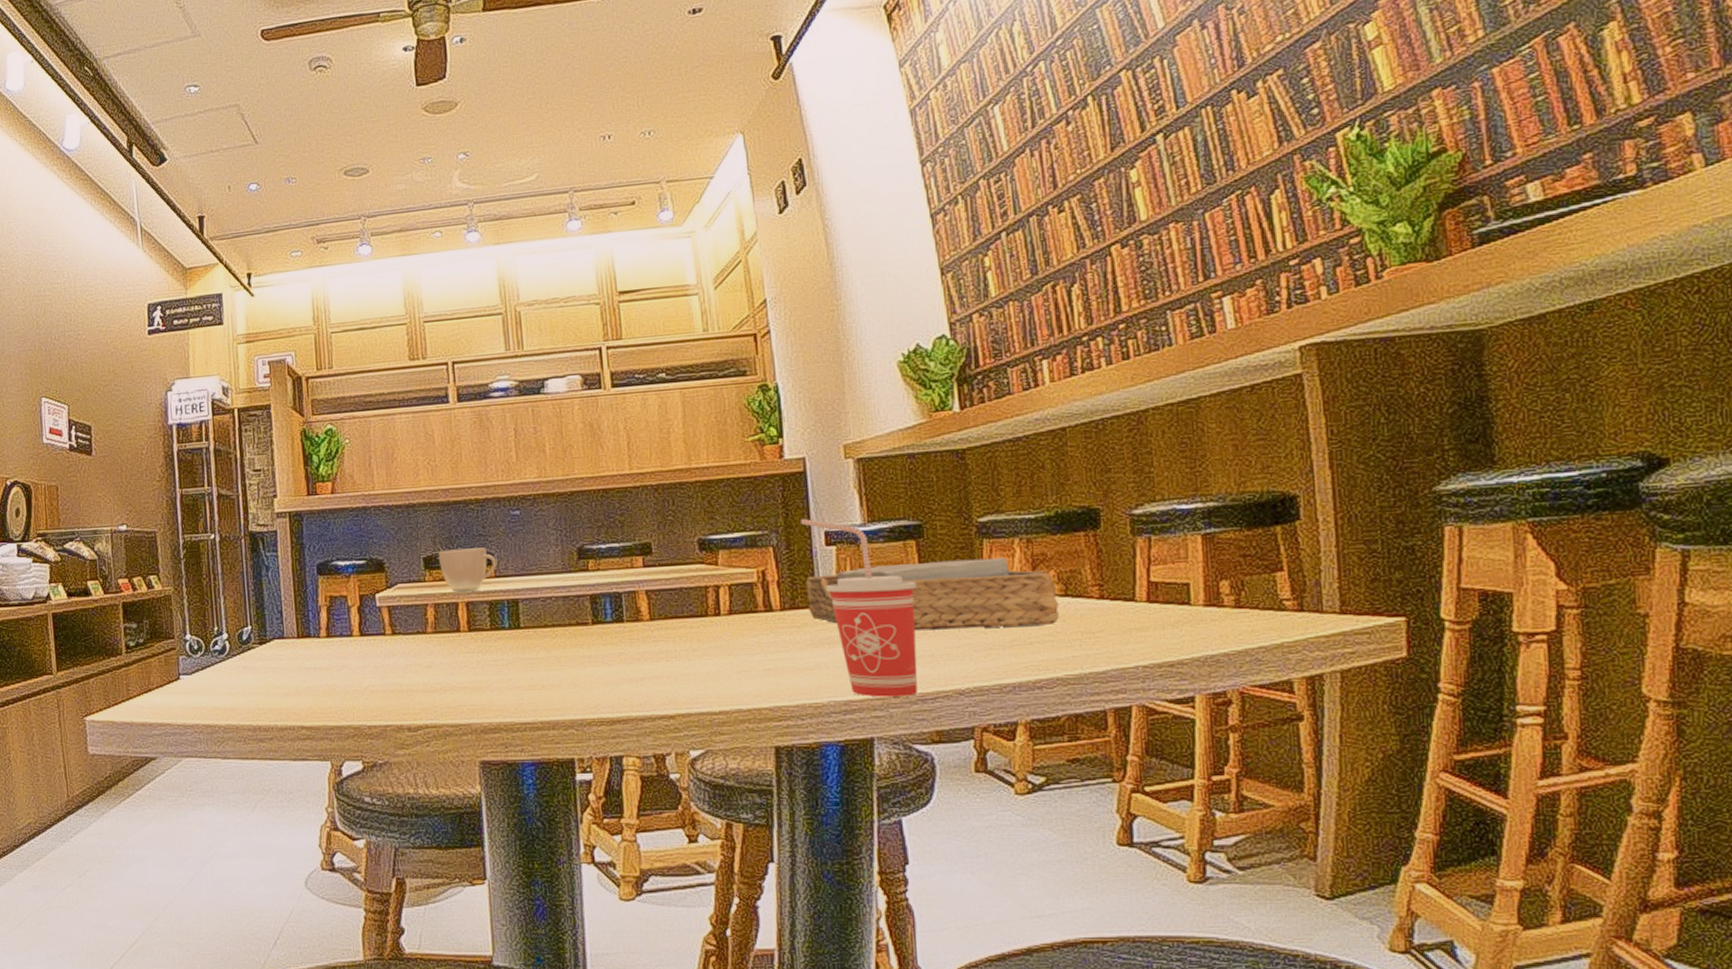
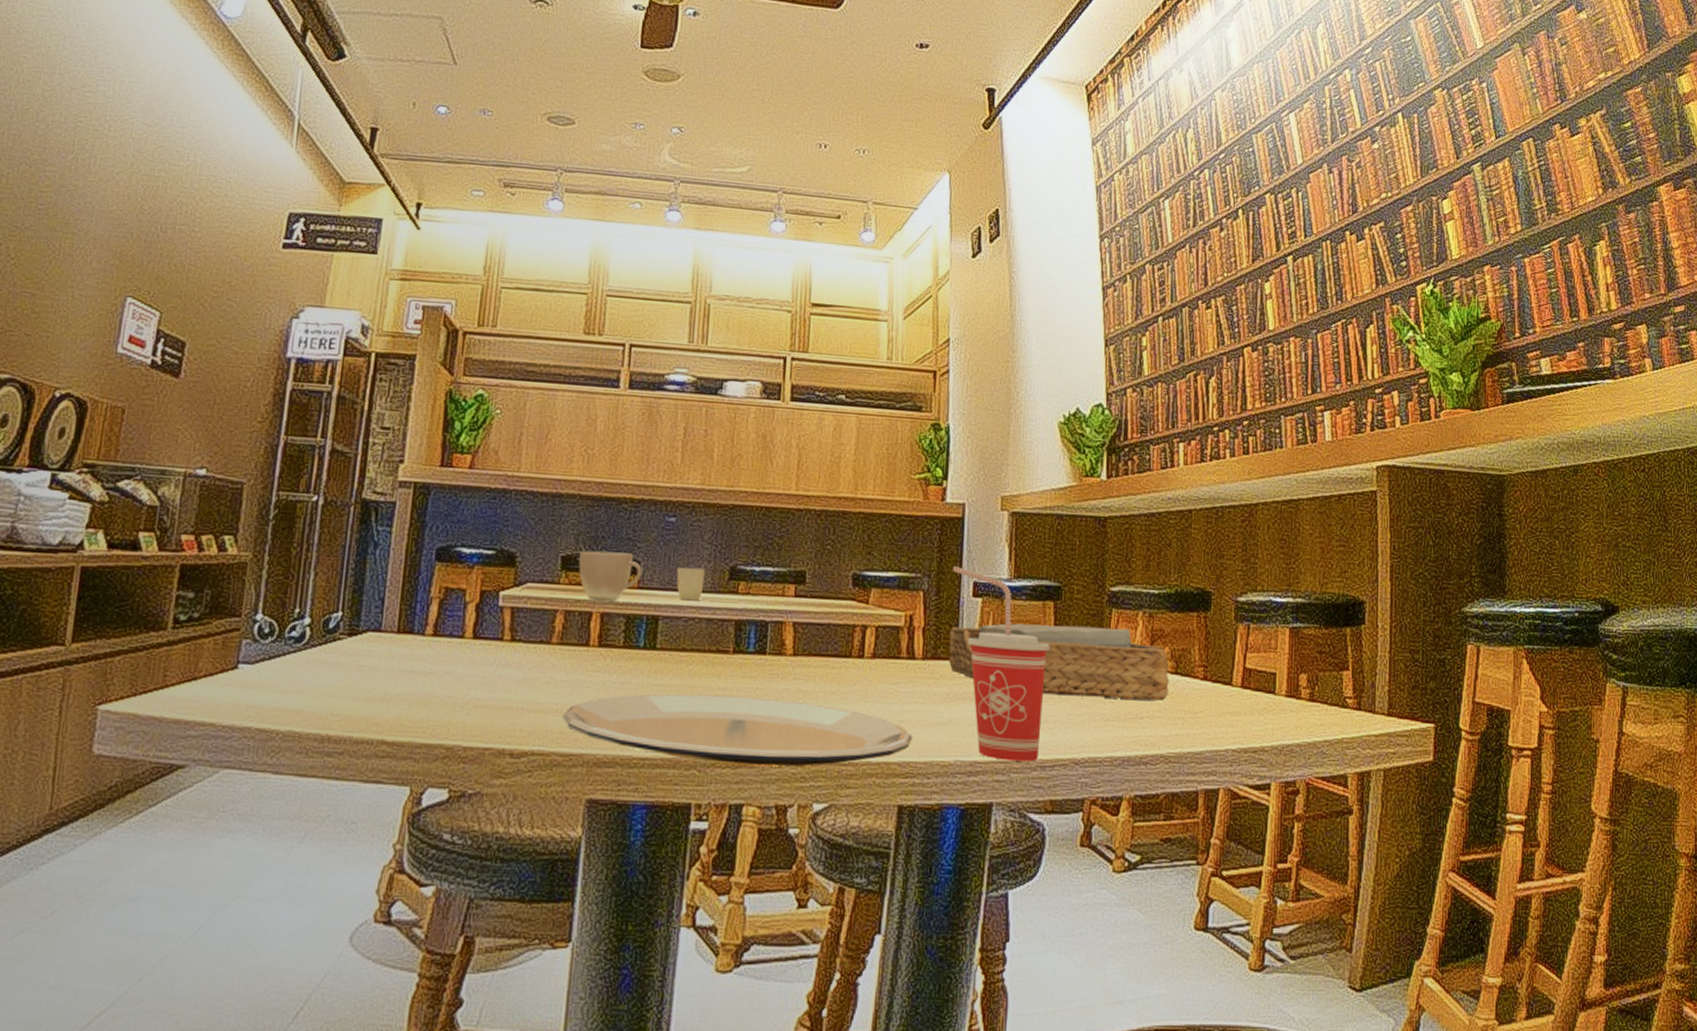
plate: none [447,661,781,722] -> present [562,693,913,766]
cup: none [528,552,556,583] -> present [676,566,705,601]

